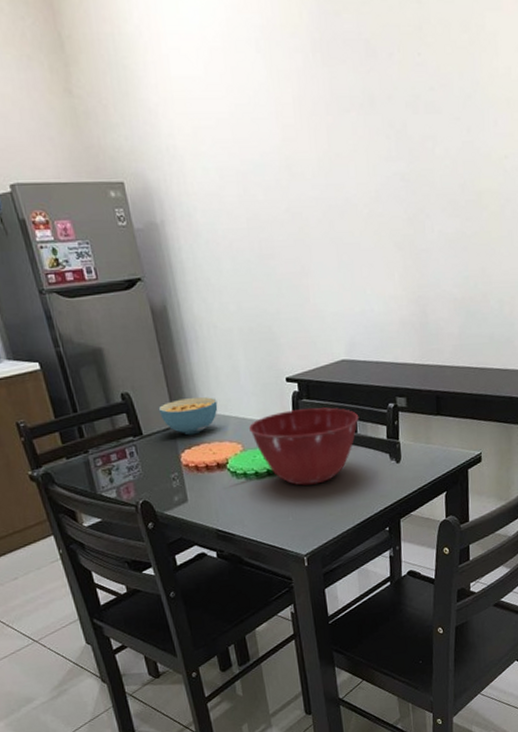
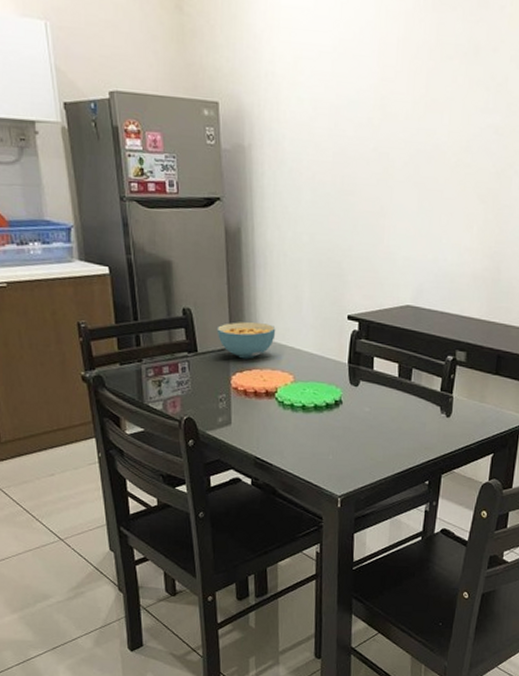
mixing bowl: present [248,407,359,486] -> none [302,348,416,427]

